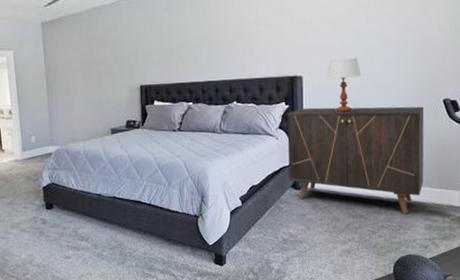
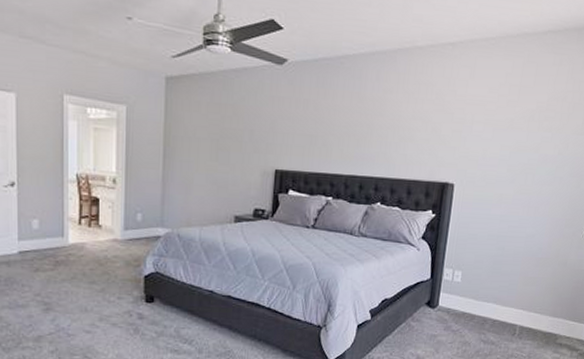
cabinet: present [287,106,424,215] -> none [424,219,570,345]
table lamp: present [326,58,362,113] -> none [478,170,515,230]

